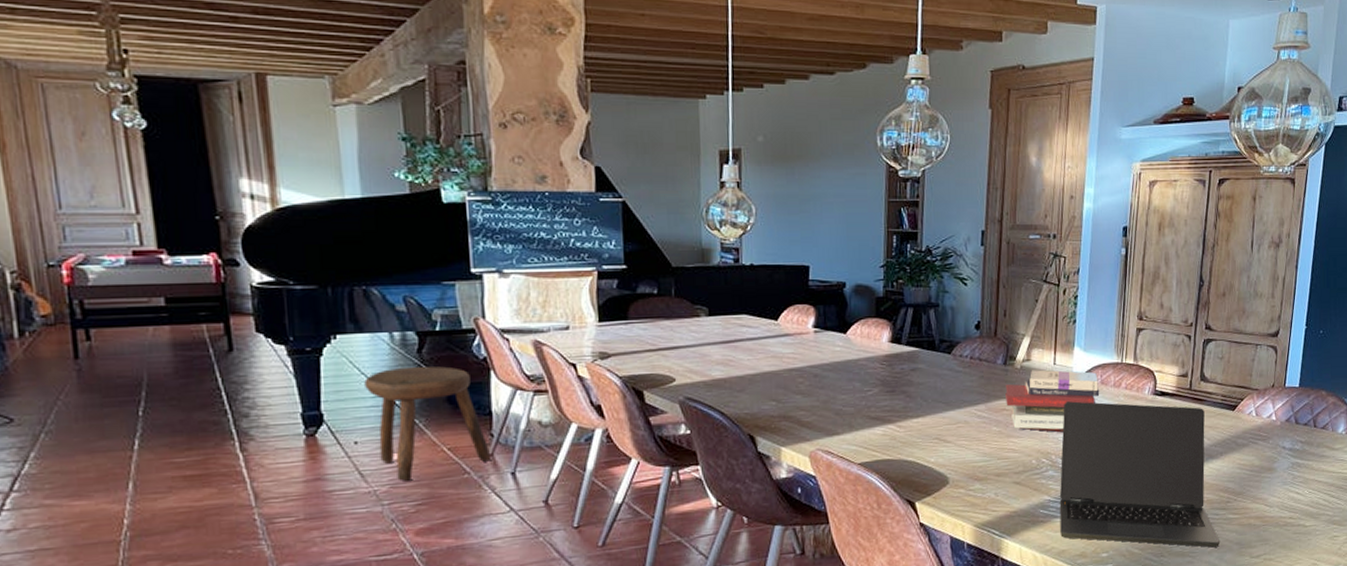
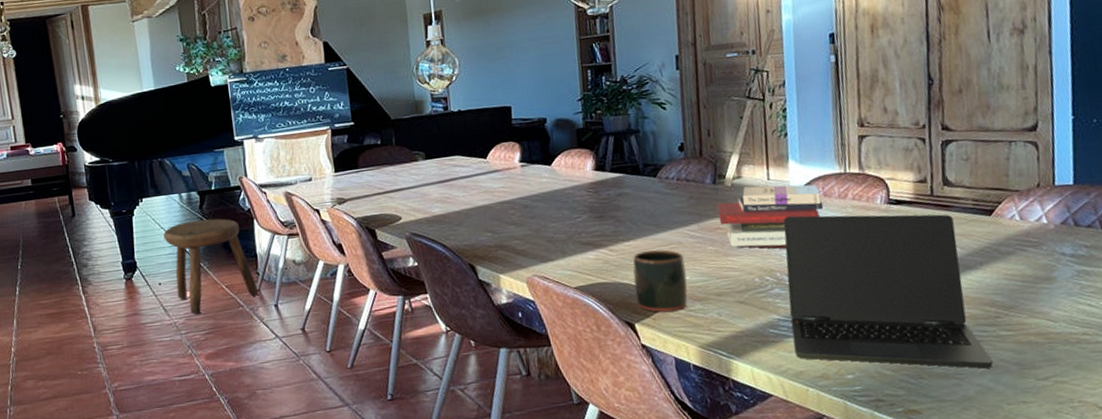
mug: none [918,428,971,491] -> present [632,249,688,312]

